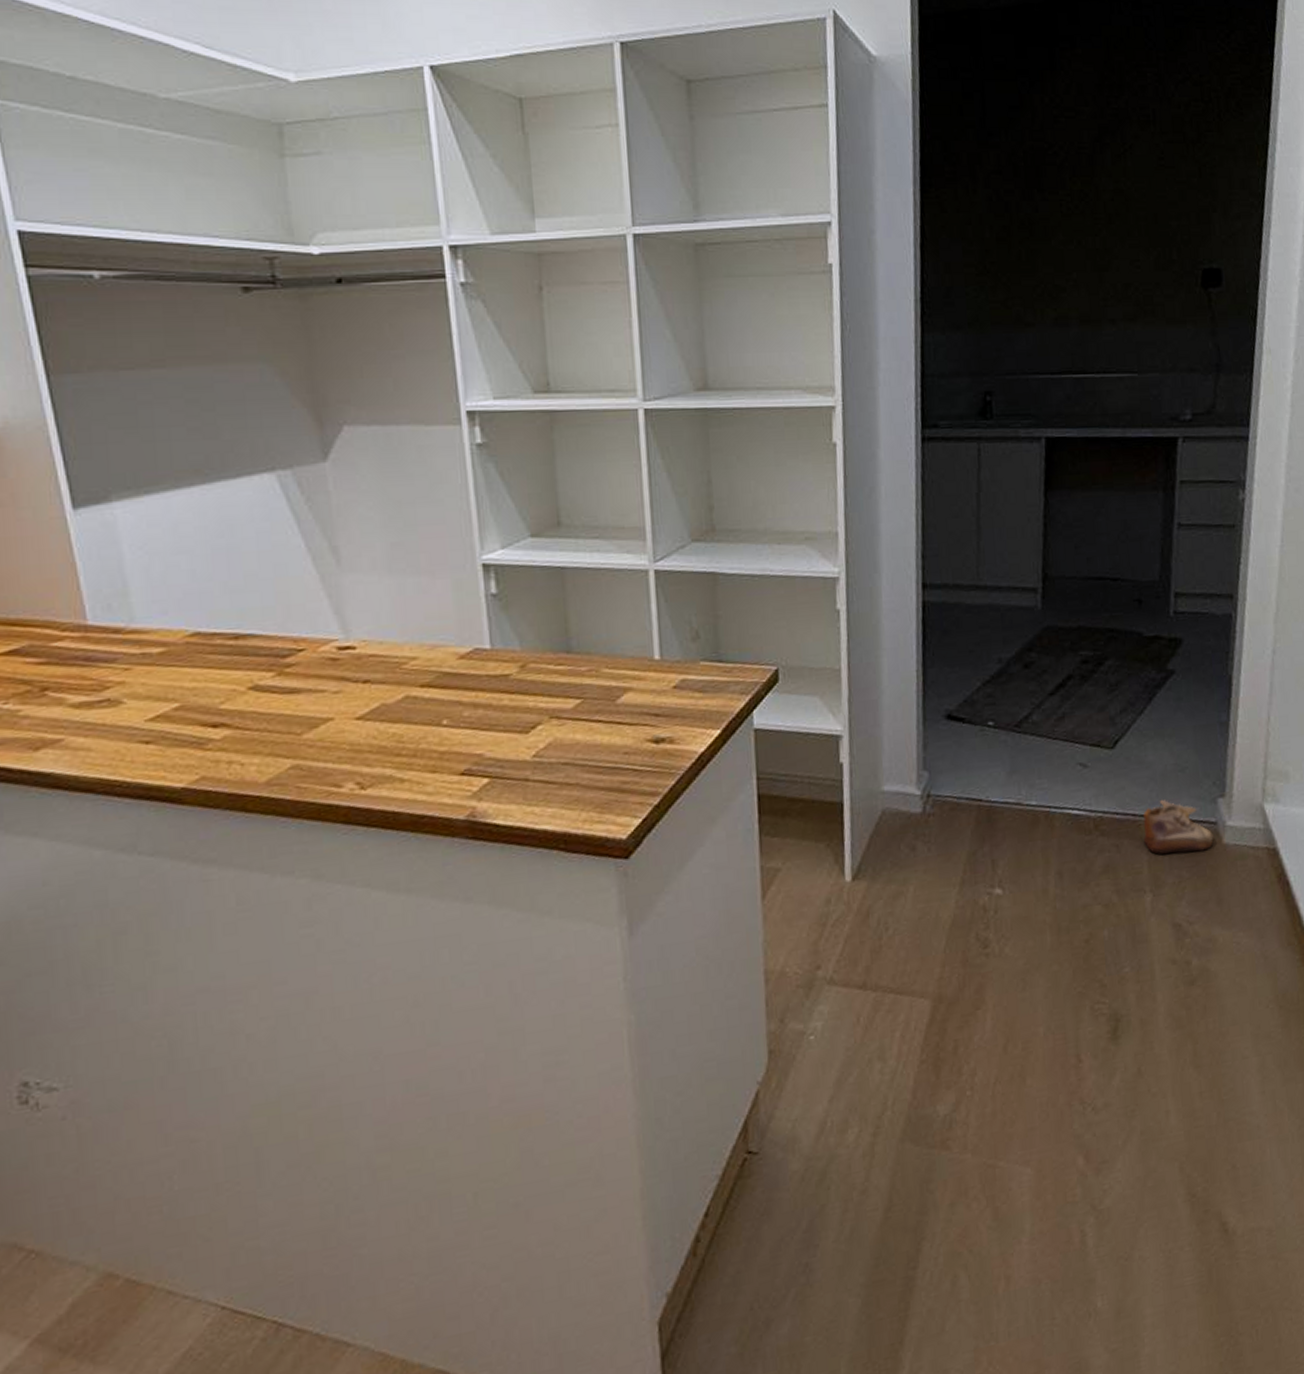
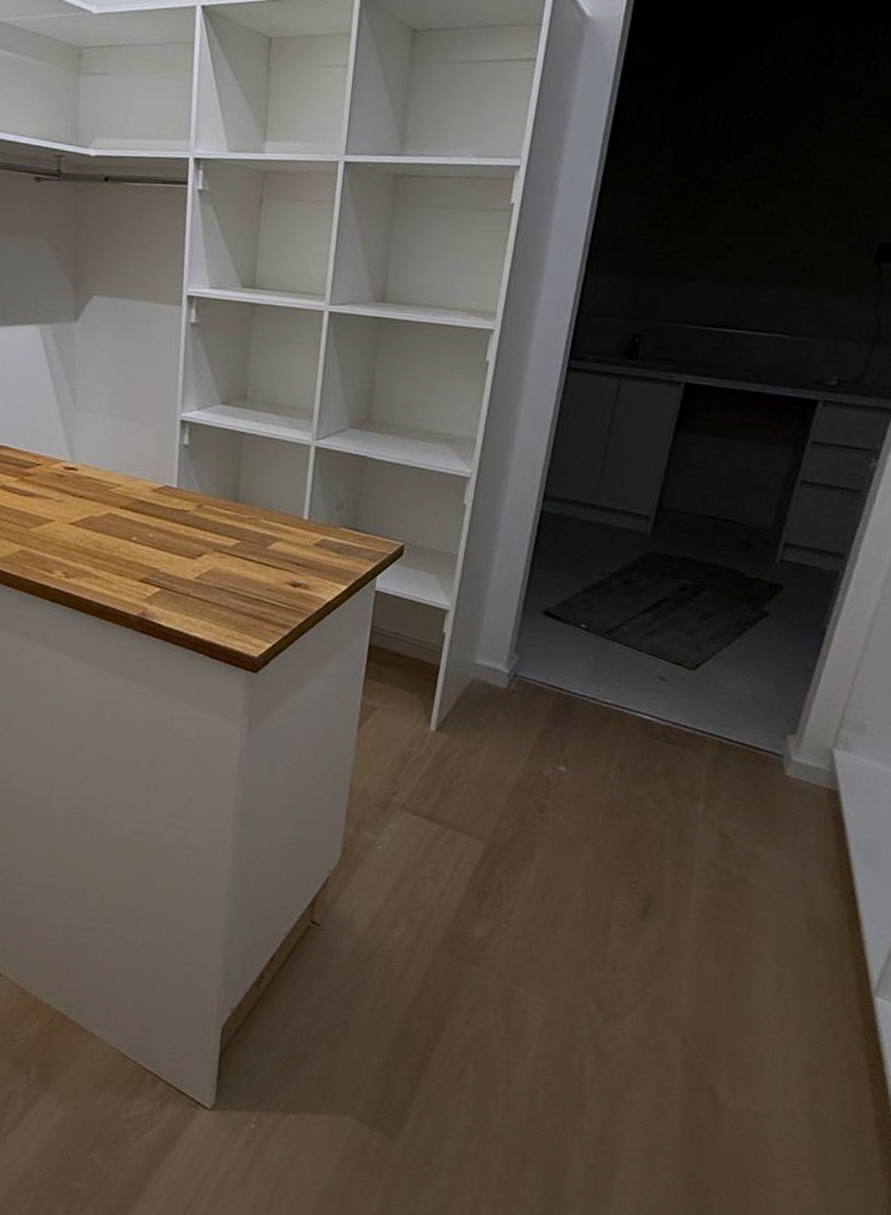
shoe: present [1142,799,1214,855] -> none [706,723,777,778]

